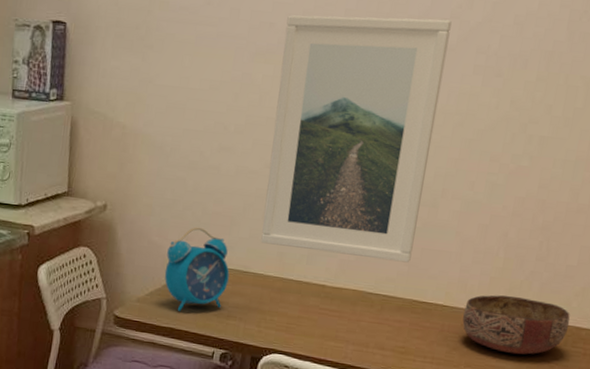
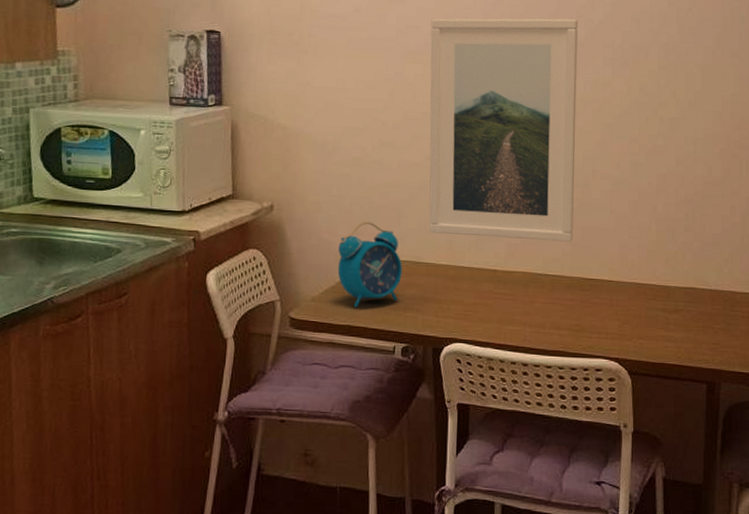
bowl: present [462,295,570,355] -> none [629,266,725,323]

